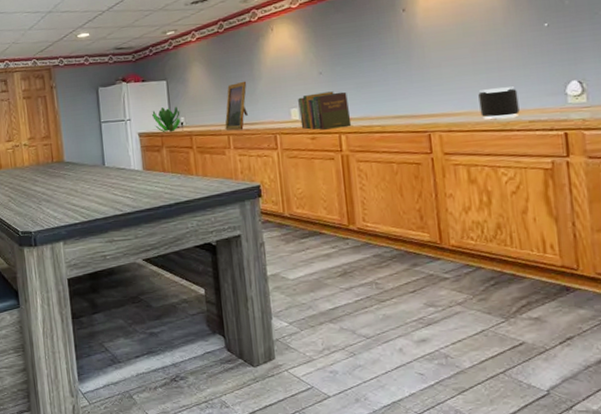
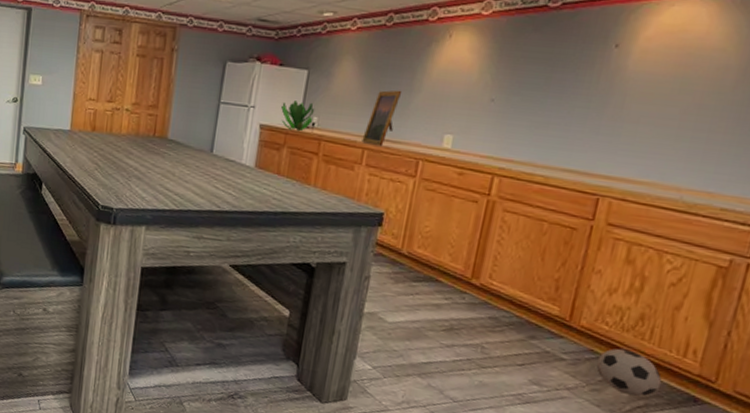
books: present [298,91,352,131] -> none [450,122,517,170]
soccer ball: none [474,257,535,297] -> present [596,348,662,397]
speaker: present [478,87,520,119] -> none [666,160,720,200]

